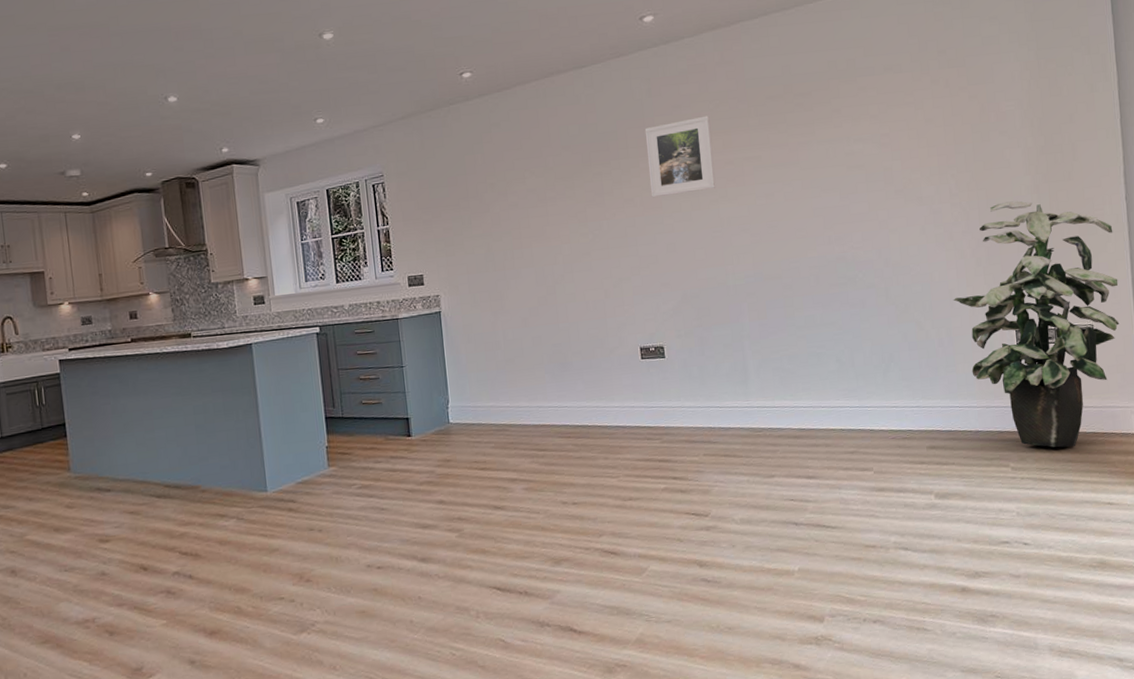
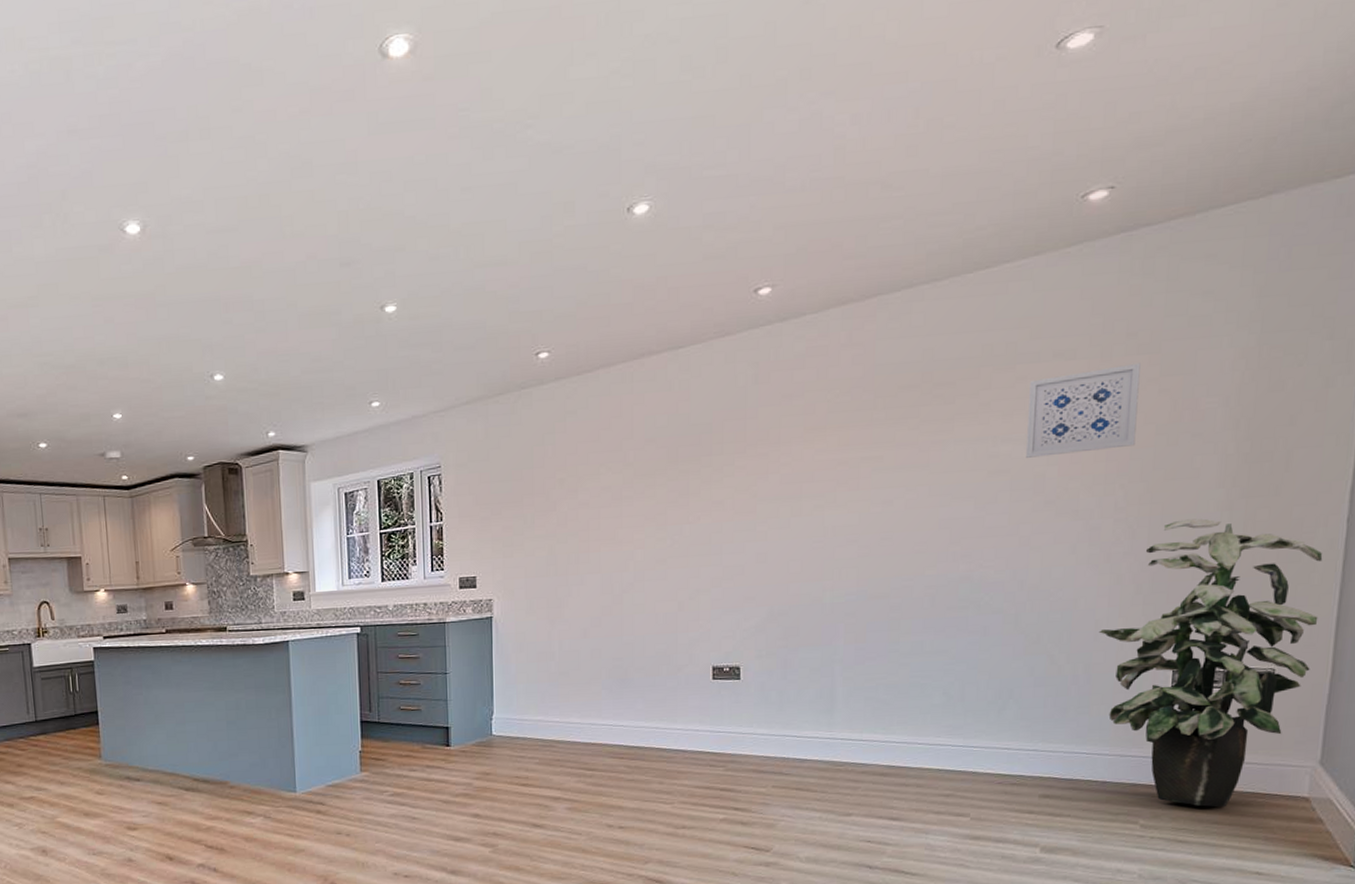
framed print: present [644,115,716,198] -> none [744,407,826,501]
wall art: none [869,74,957,154] -> present [1026,363,1141,458]

